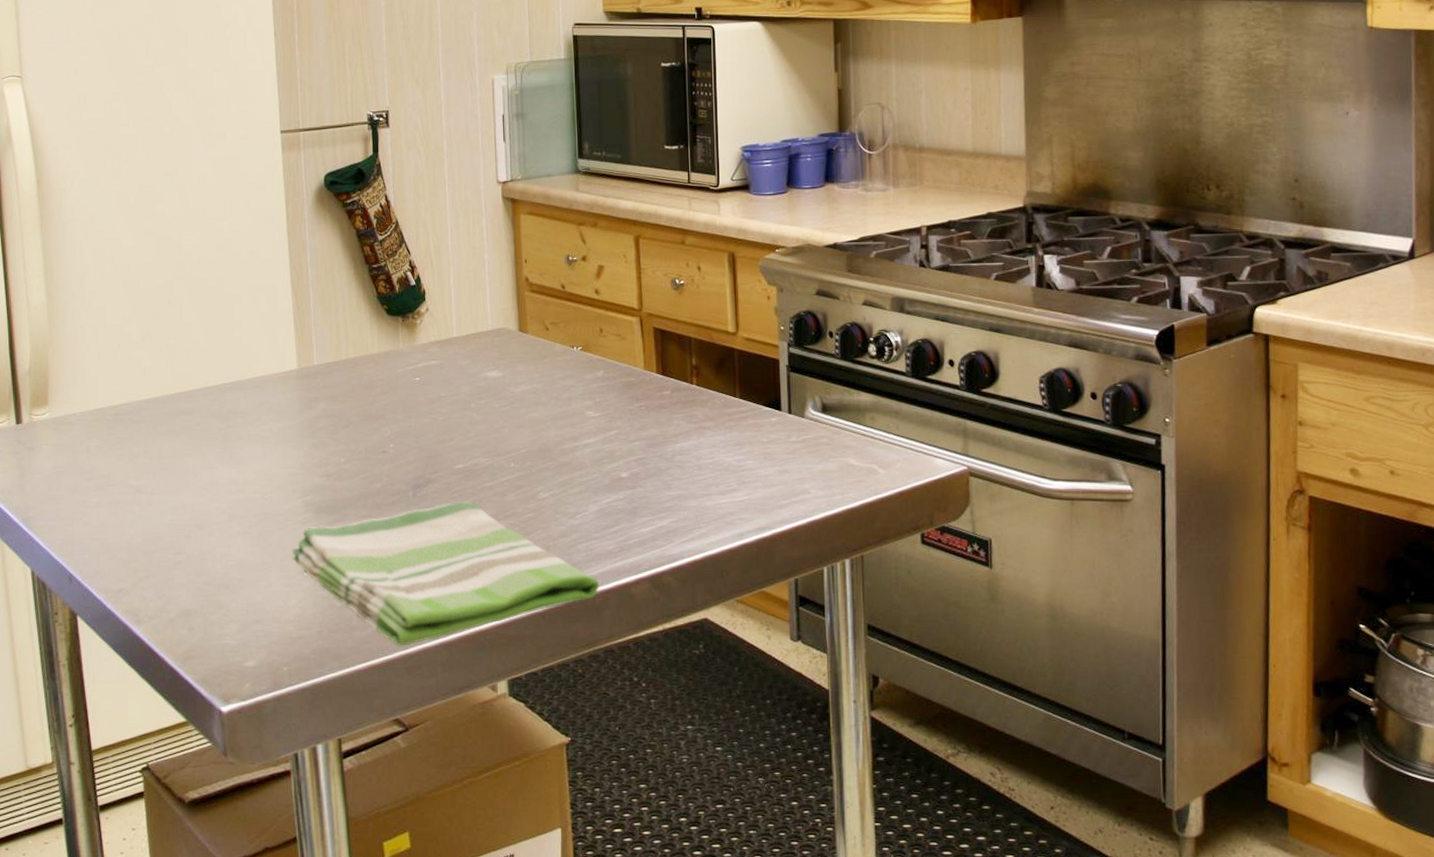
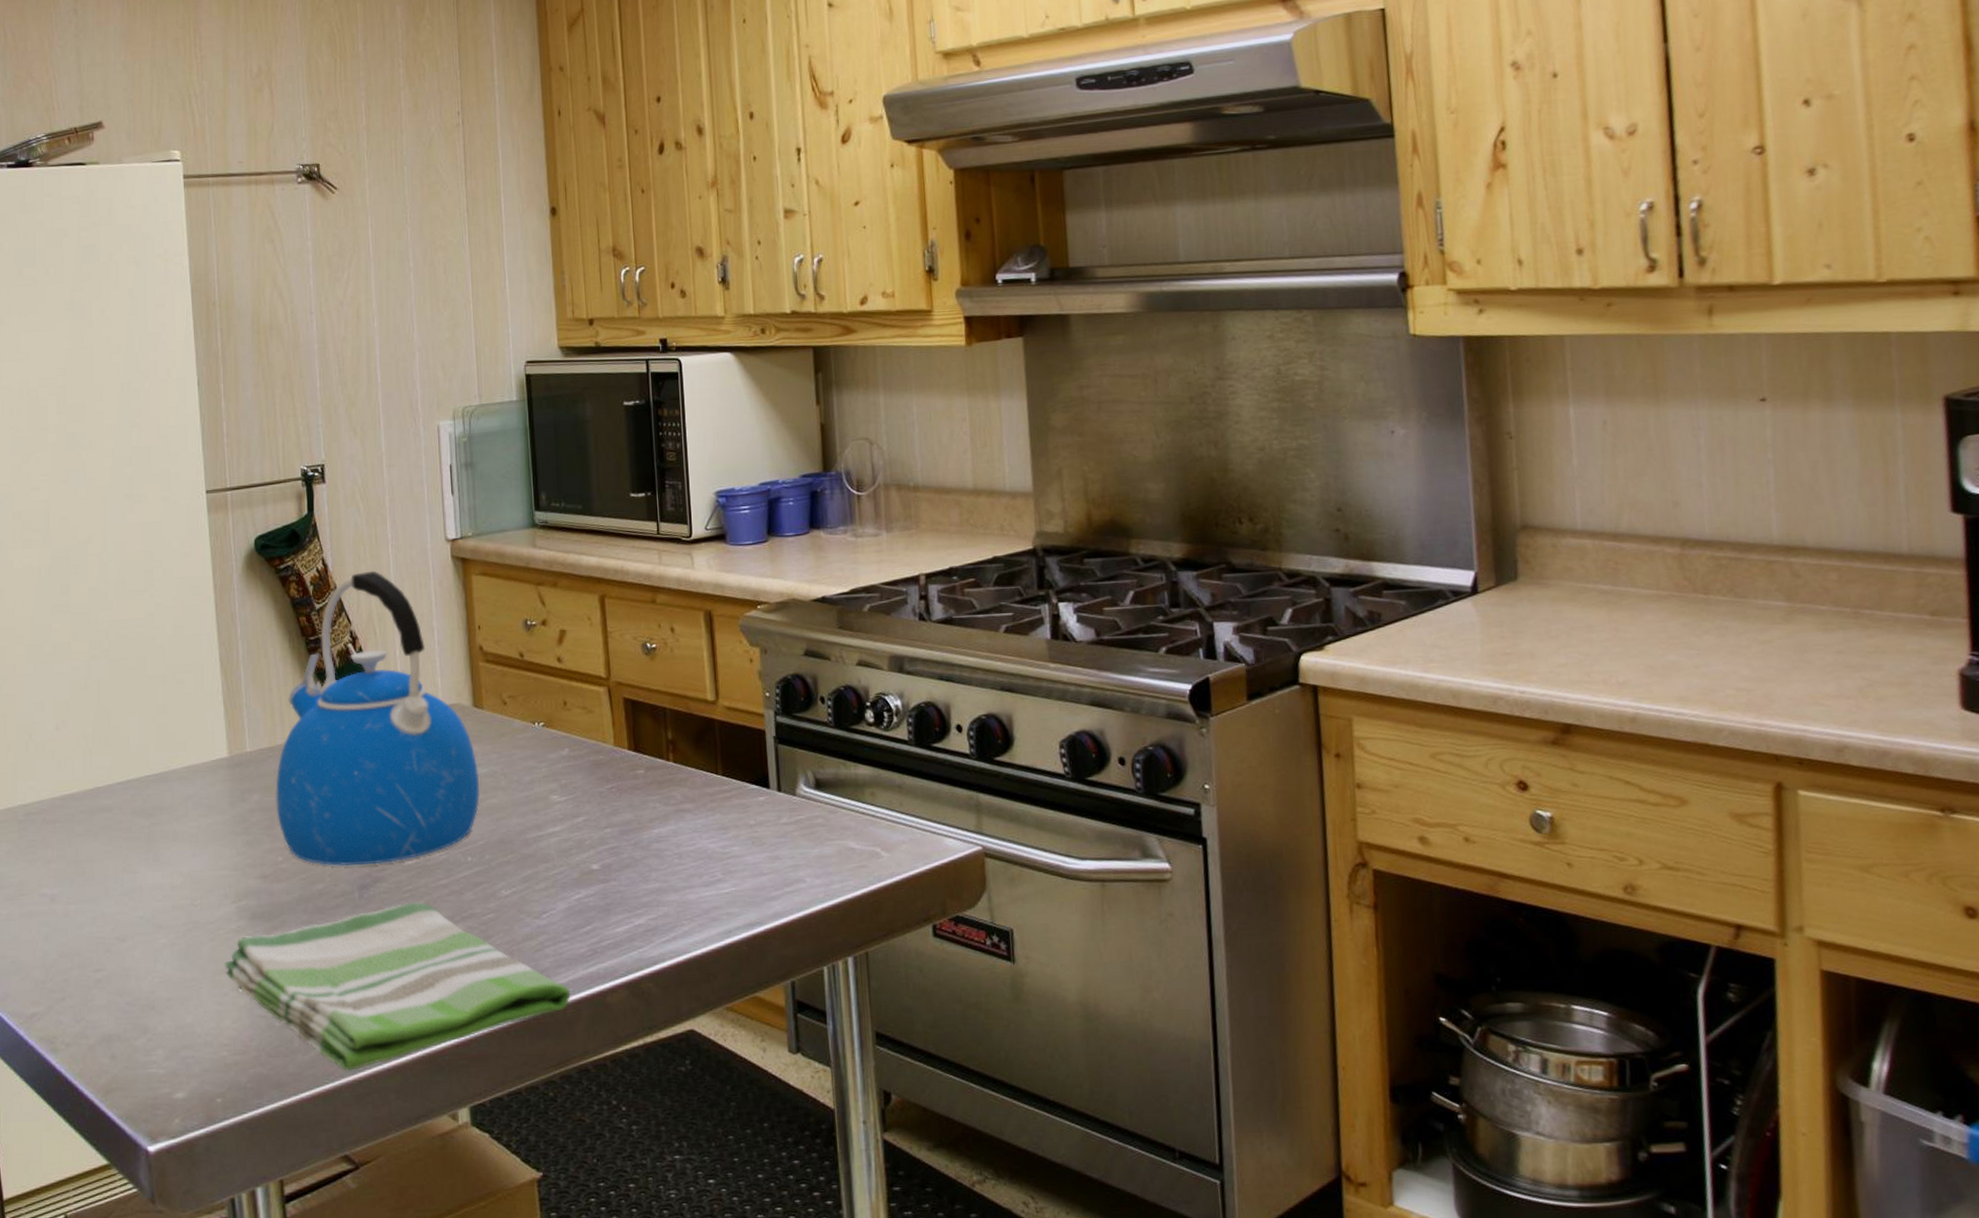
kettle: none [339,207,523,468] -> present [275,570,480,867]

